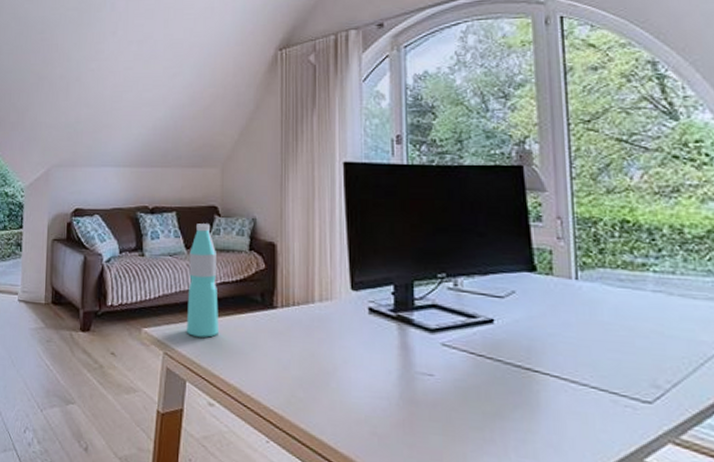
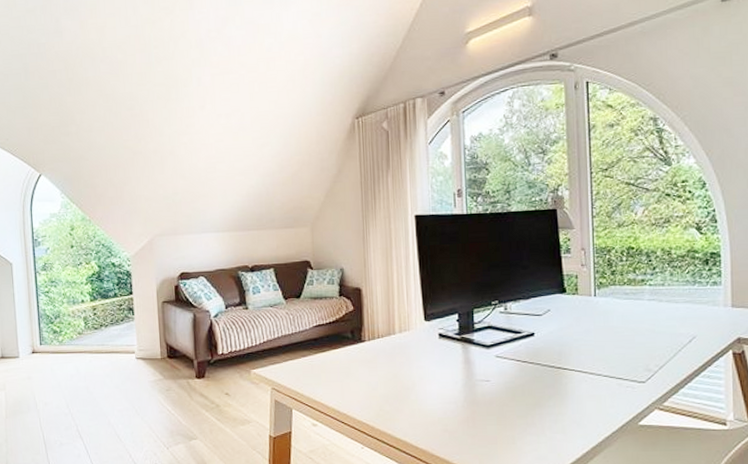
water bottle: present [186,223,219,338] -> none [288,276,317,372]

